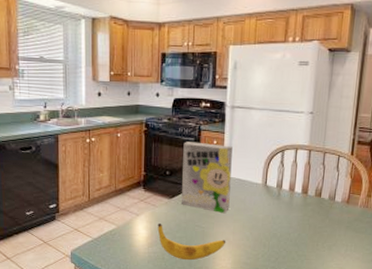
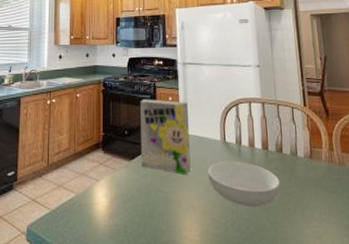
banana: present [157,222,226,261] -> none [118,188,191,234]
serving bowl: none [245,202,314,242] -> present [207,161,281,207]

